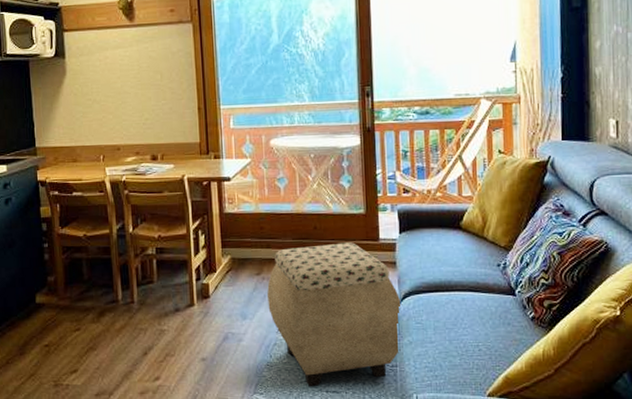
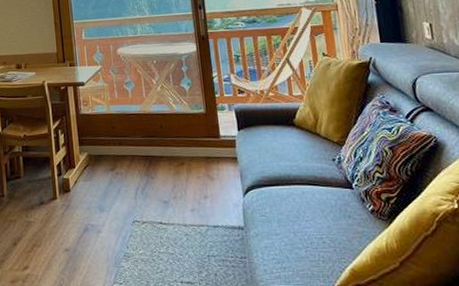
ottoman: present [267,242,403,387] -> none [121,139,248,278]

